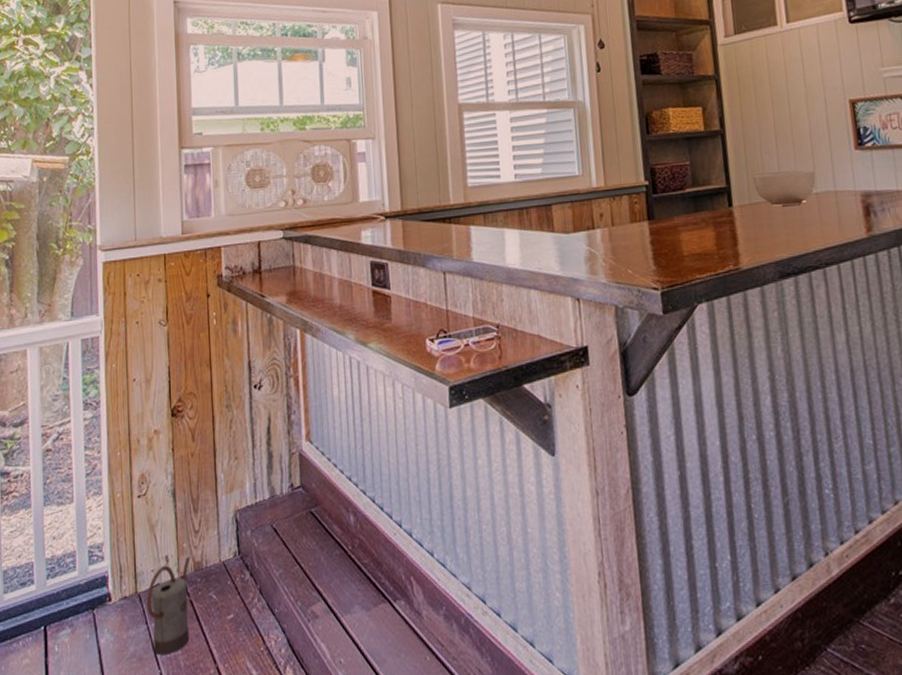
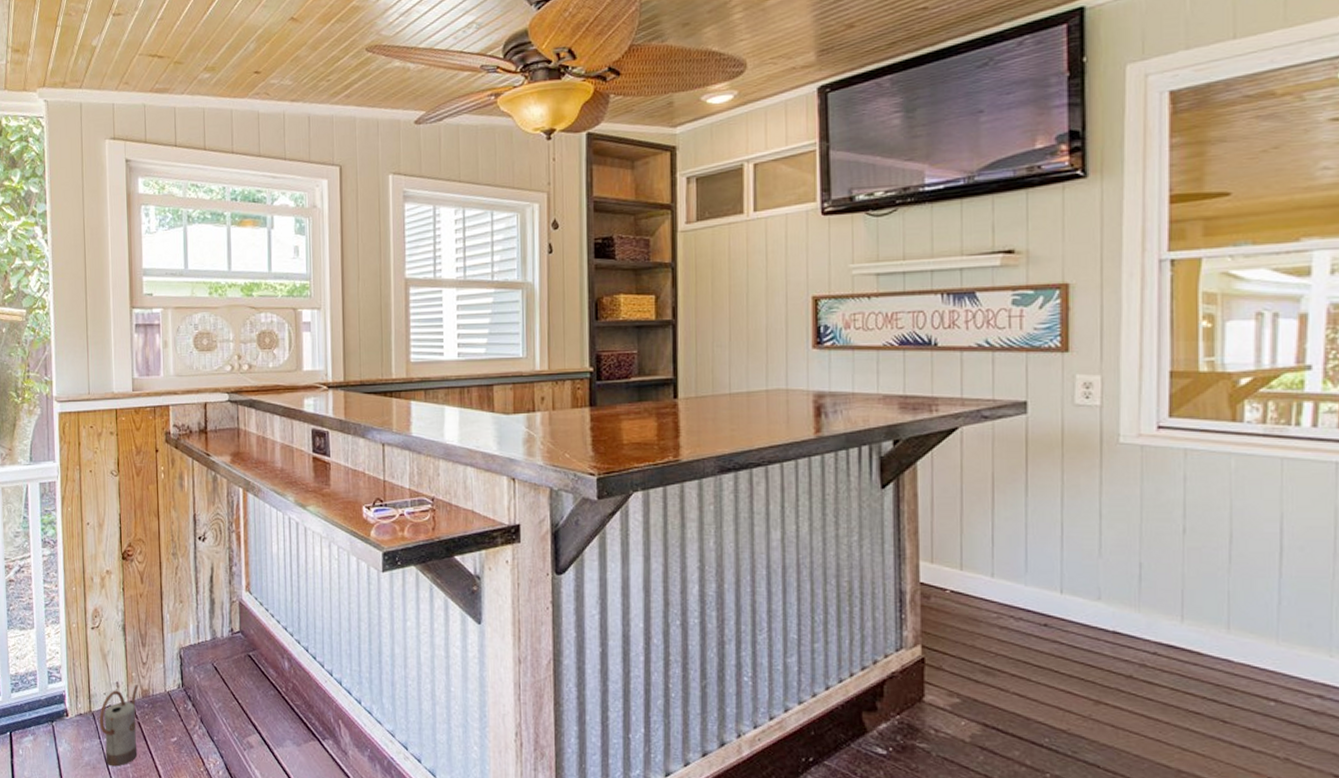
bowl: present [752,170,816,206] -> none [701,366,768,401]

